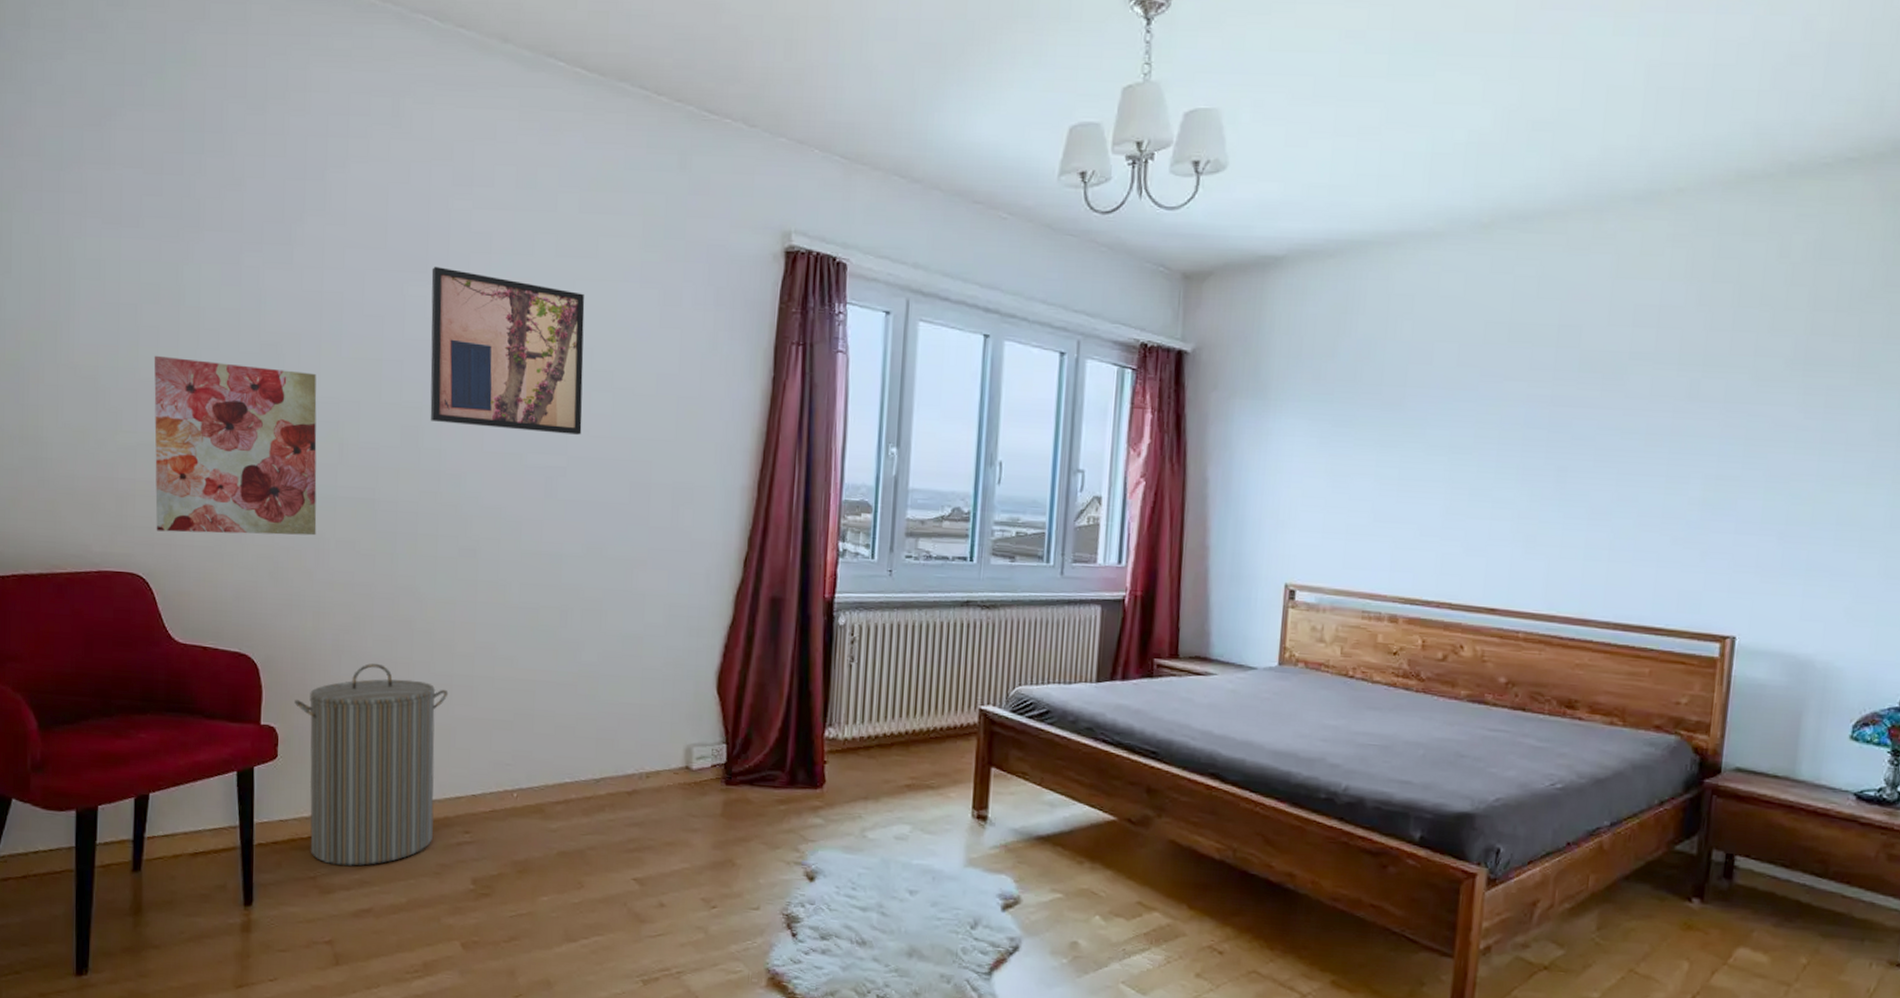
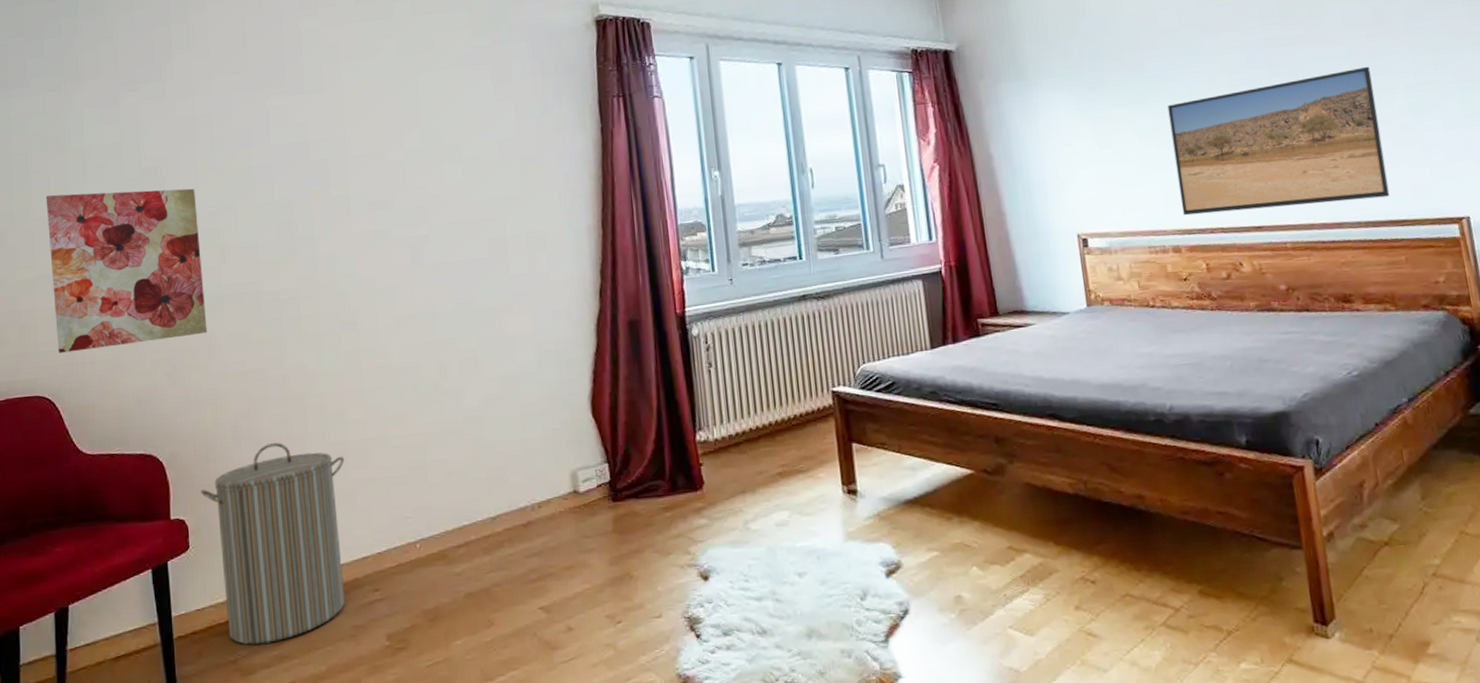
wall art: present [430,266,585,435] -> none [289,79,439,214]
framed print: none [1409,446,1667,600] -> present [1167,66,1390,216]

